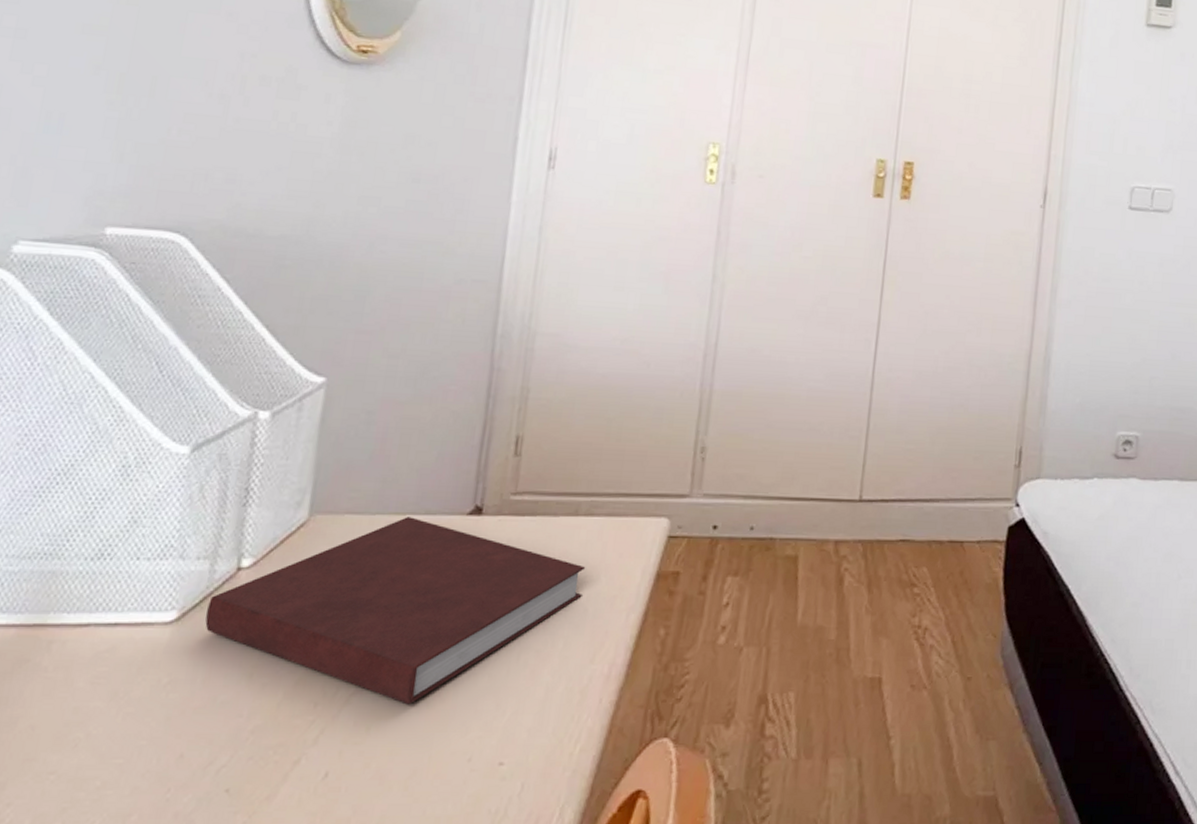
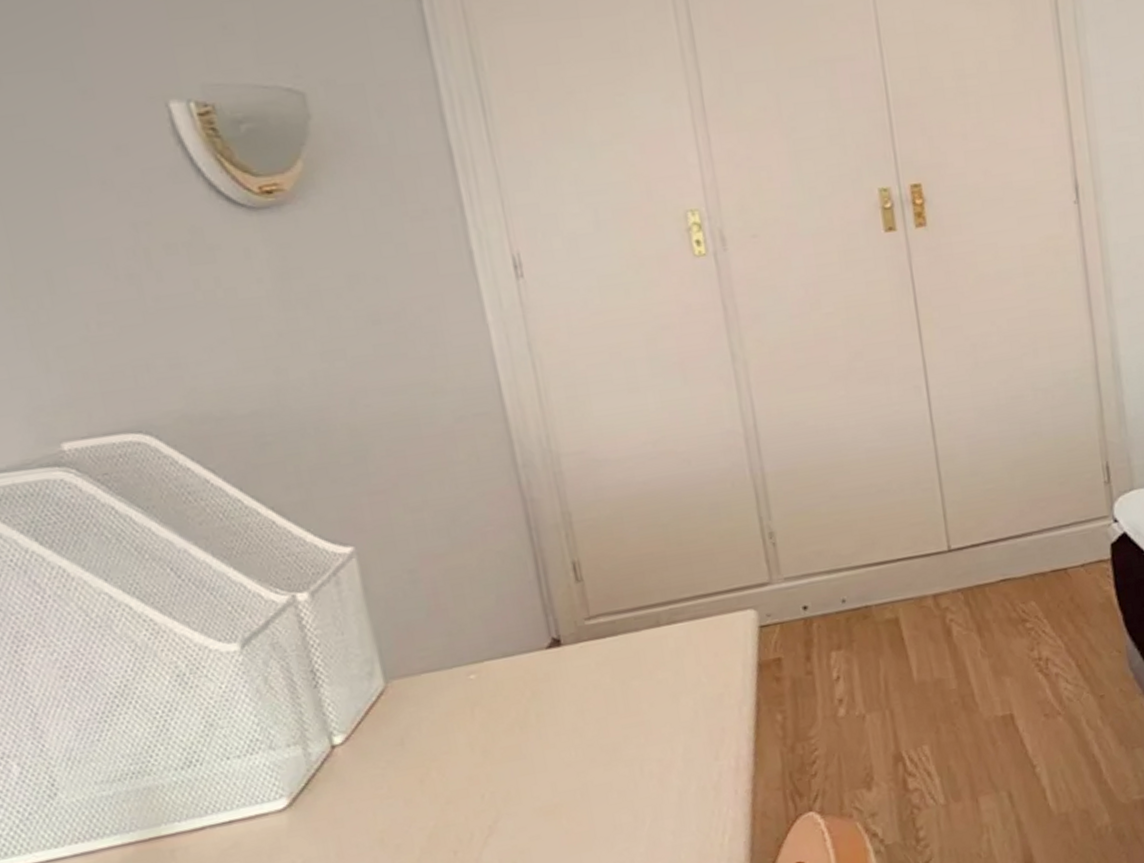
notebook: present [205,517,586,705] -> none [314,662,688,835]

